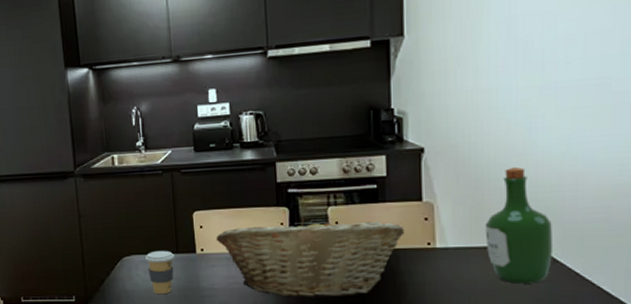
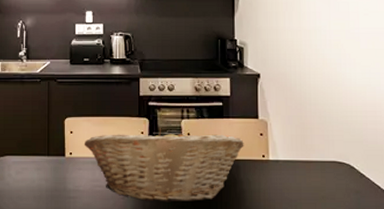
coffee cup: present [145,250,174,295] -> none [18,152,45,195]
wine bottle: present [485,166,554,284] -> none [308,94,360,194]

